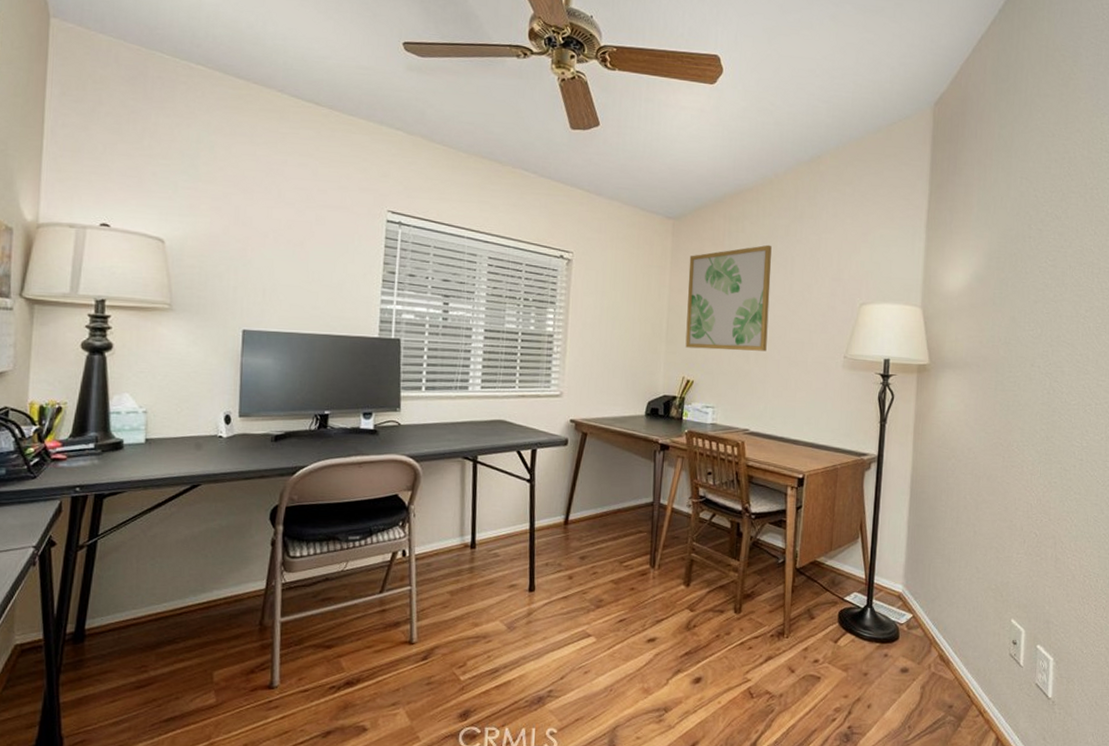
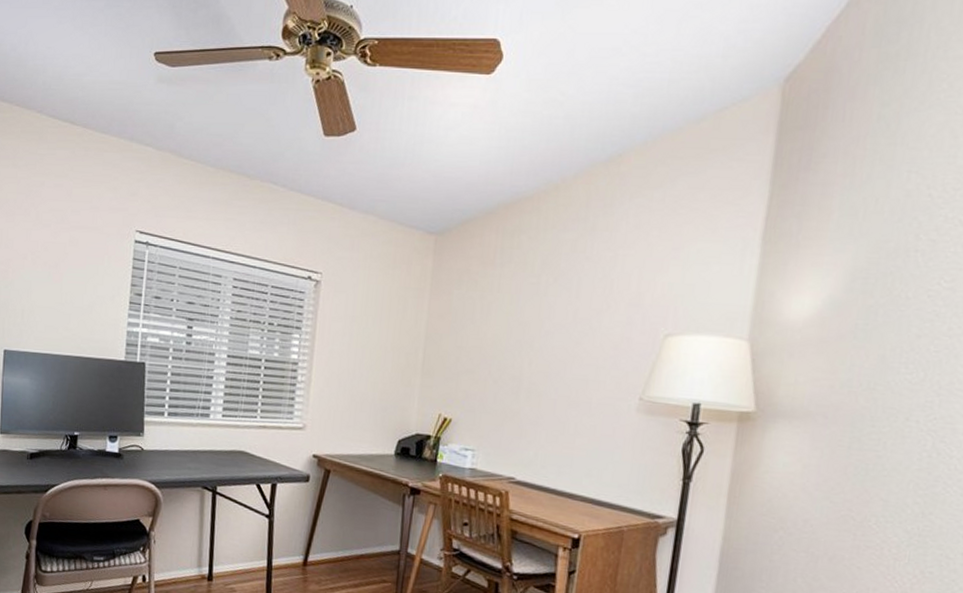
wall art: present [685,244,772,351] -> none [443,263,553,389]

